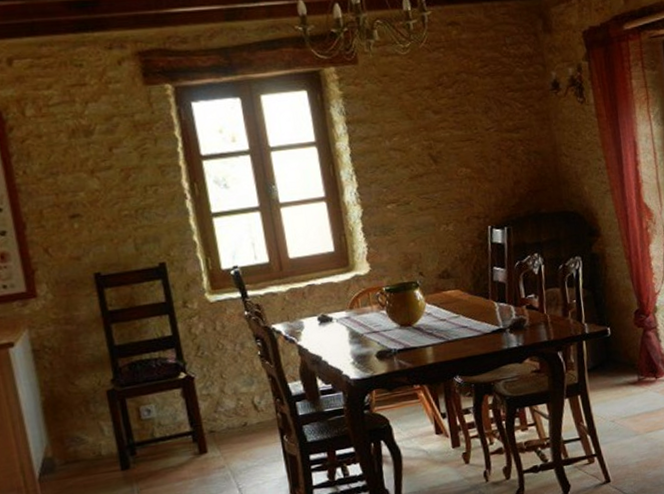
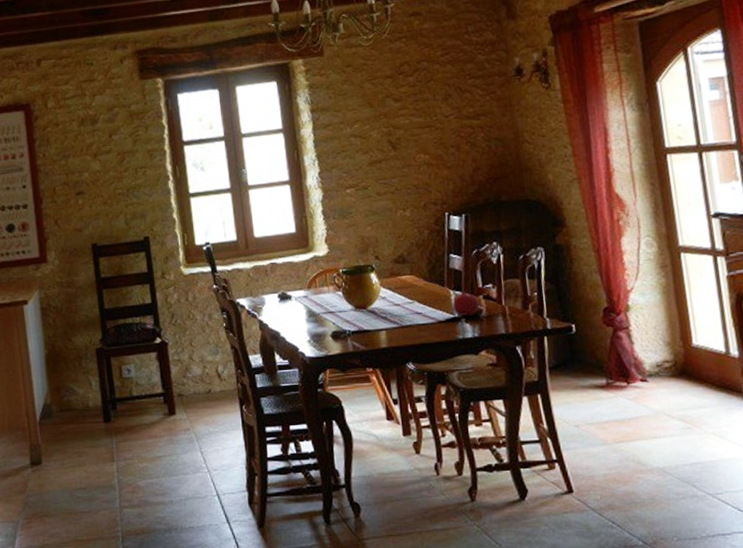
fruit: none [496,302,523,327] -> present [452,290,480,316]

